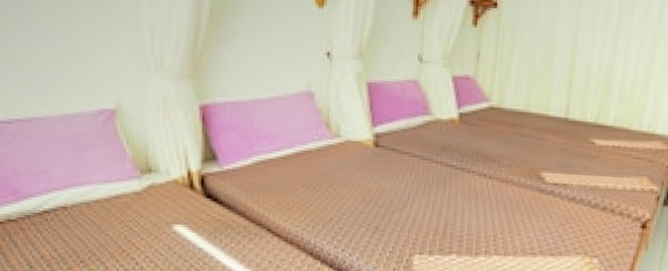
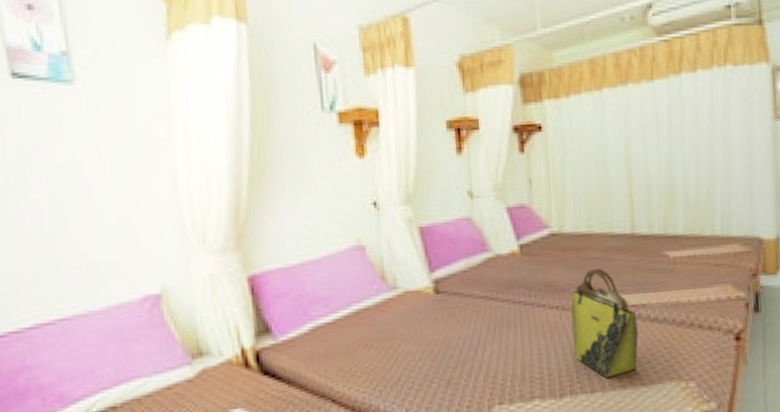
tote bag: none [494,145,557,245] -> present [571,268,639,379]

